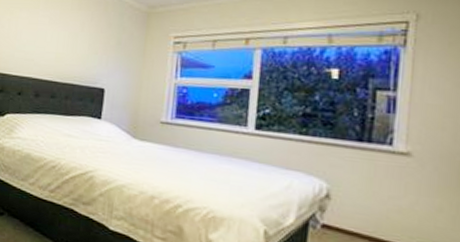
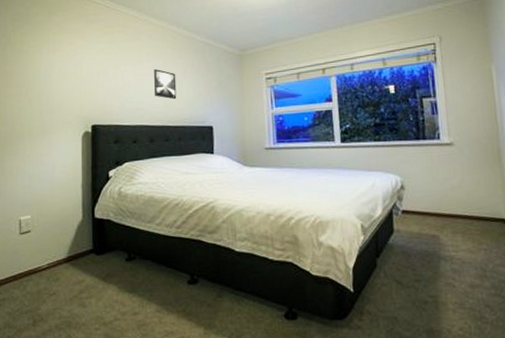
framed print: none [47,19,73,54] -> present [154,69,177,100]

